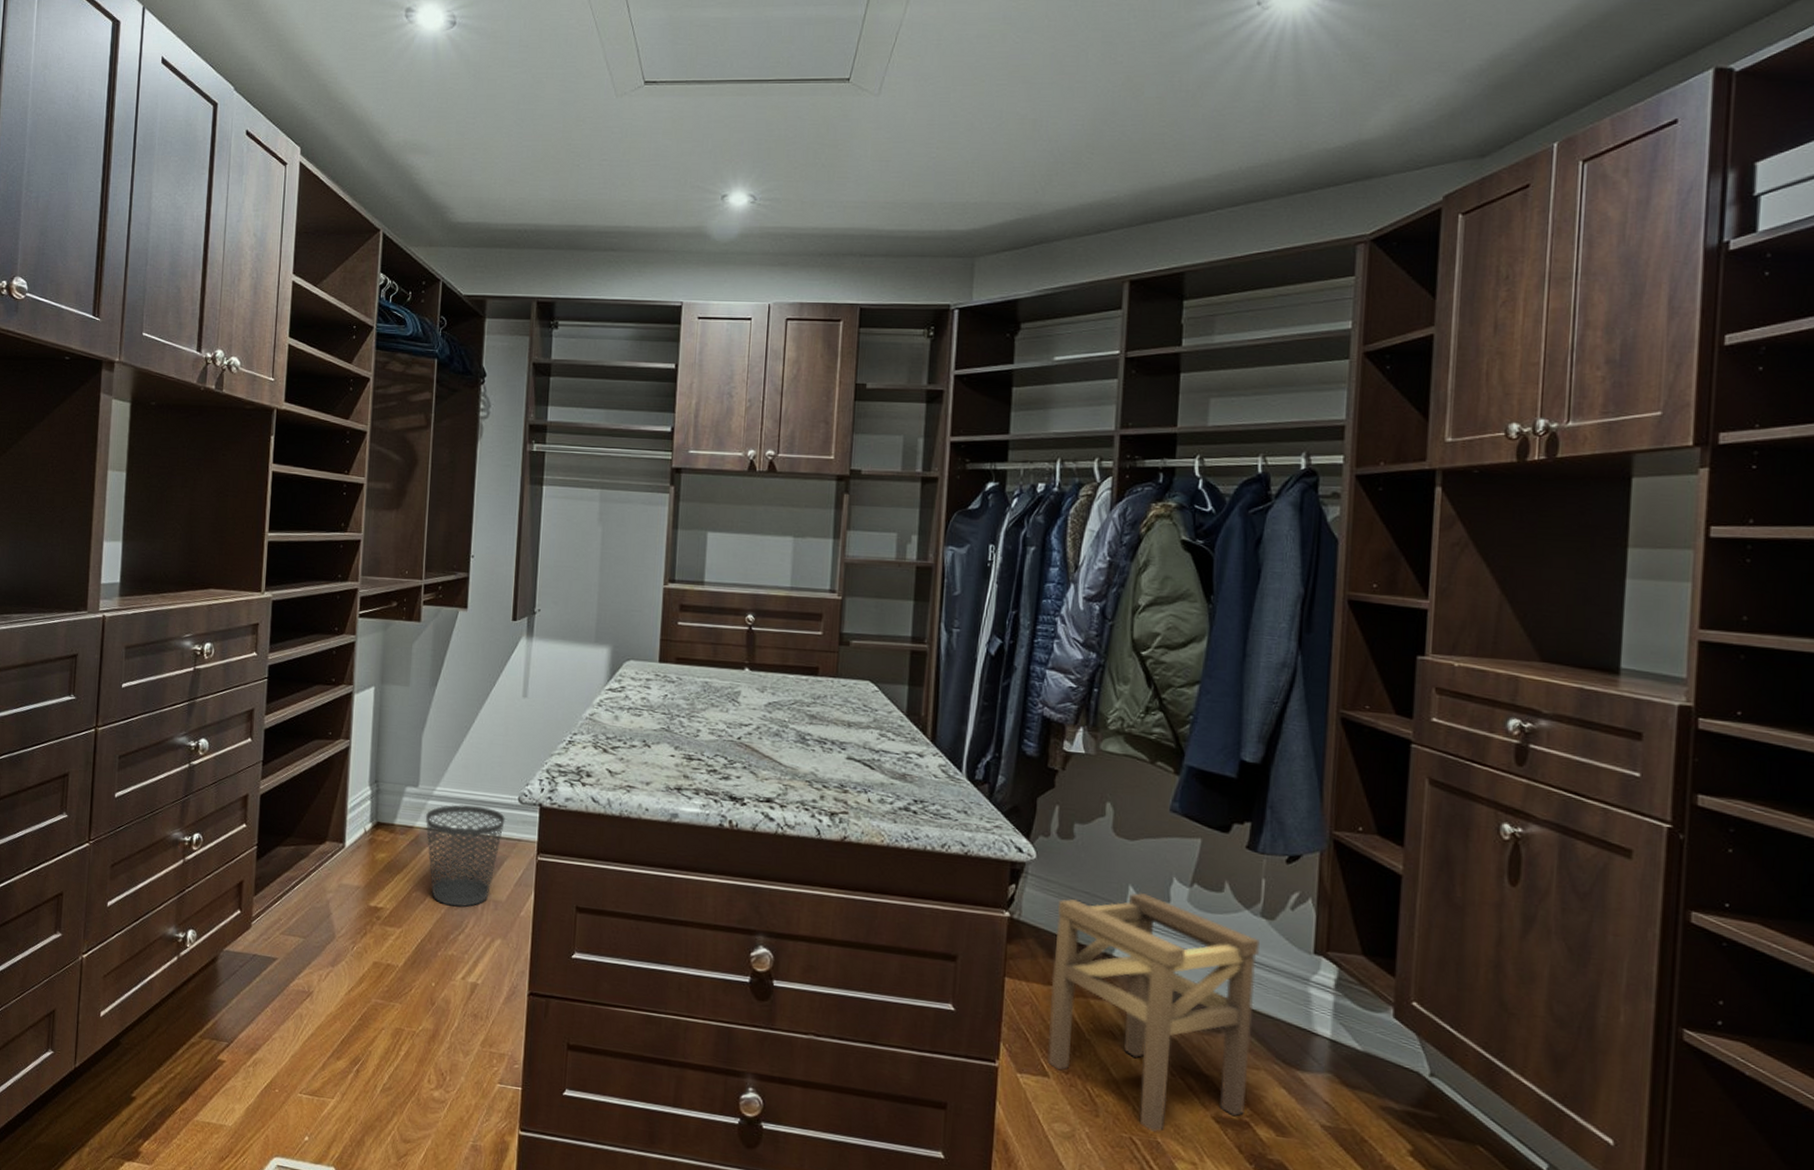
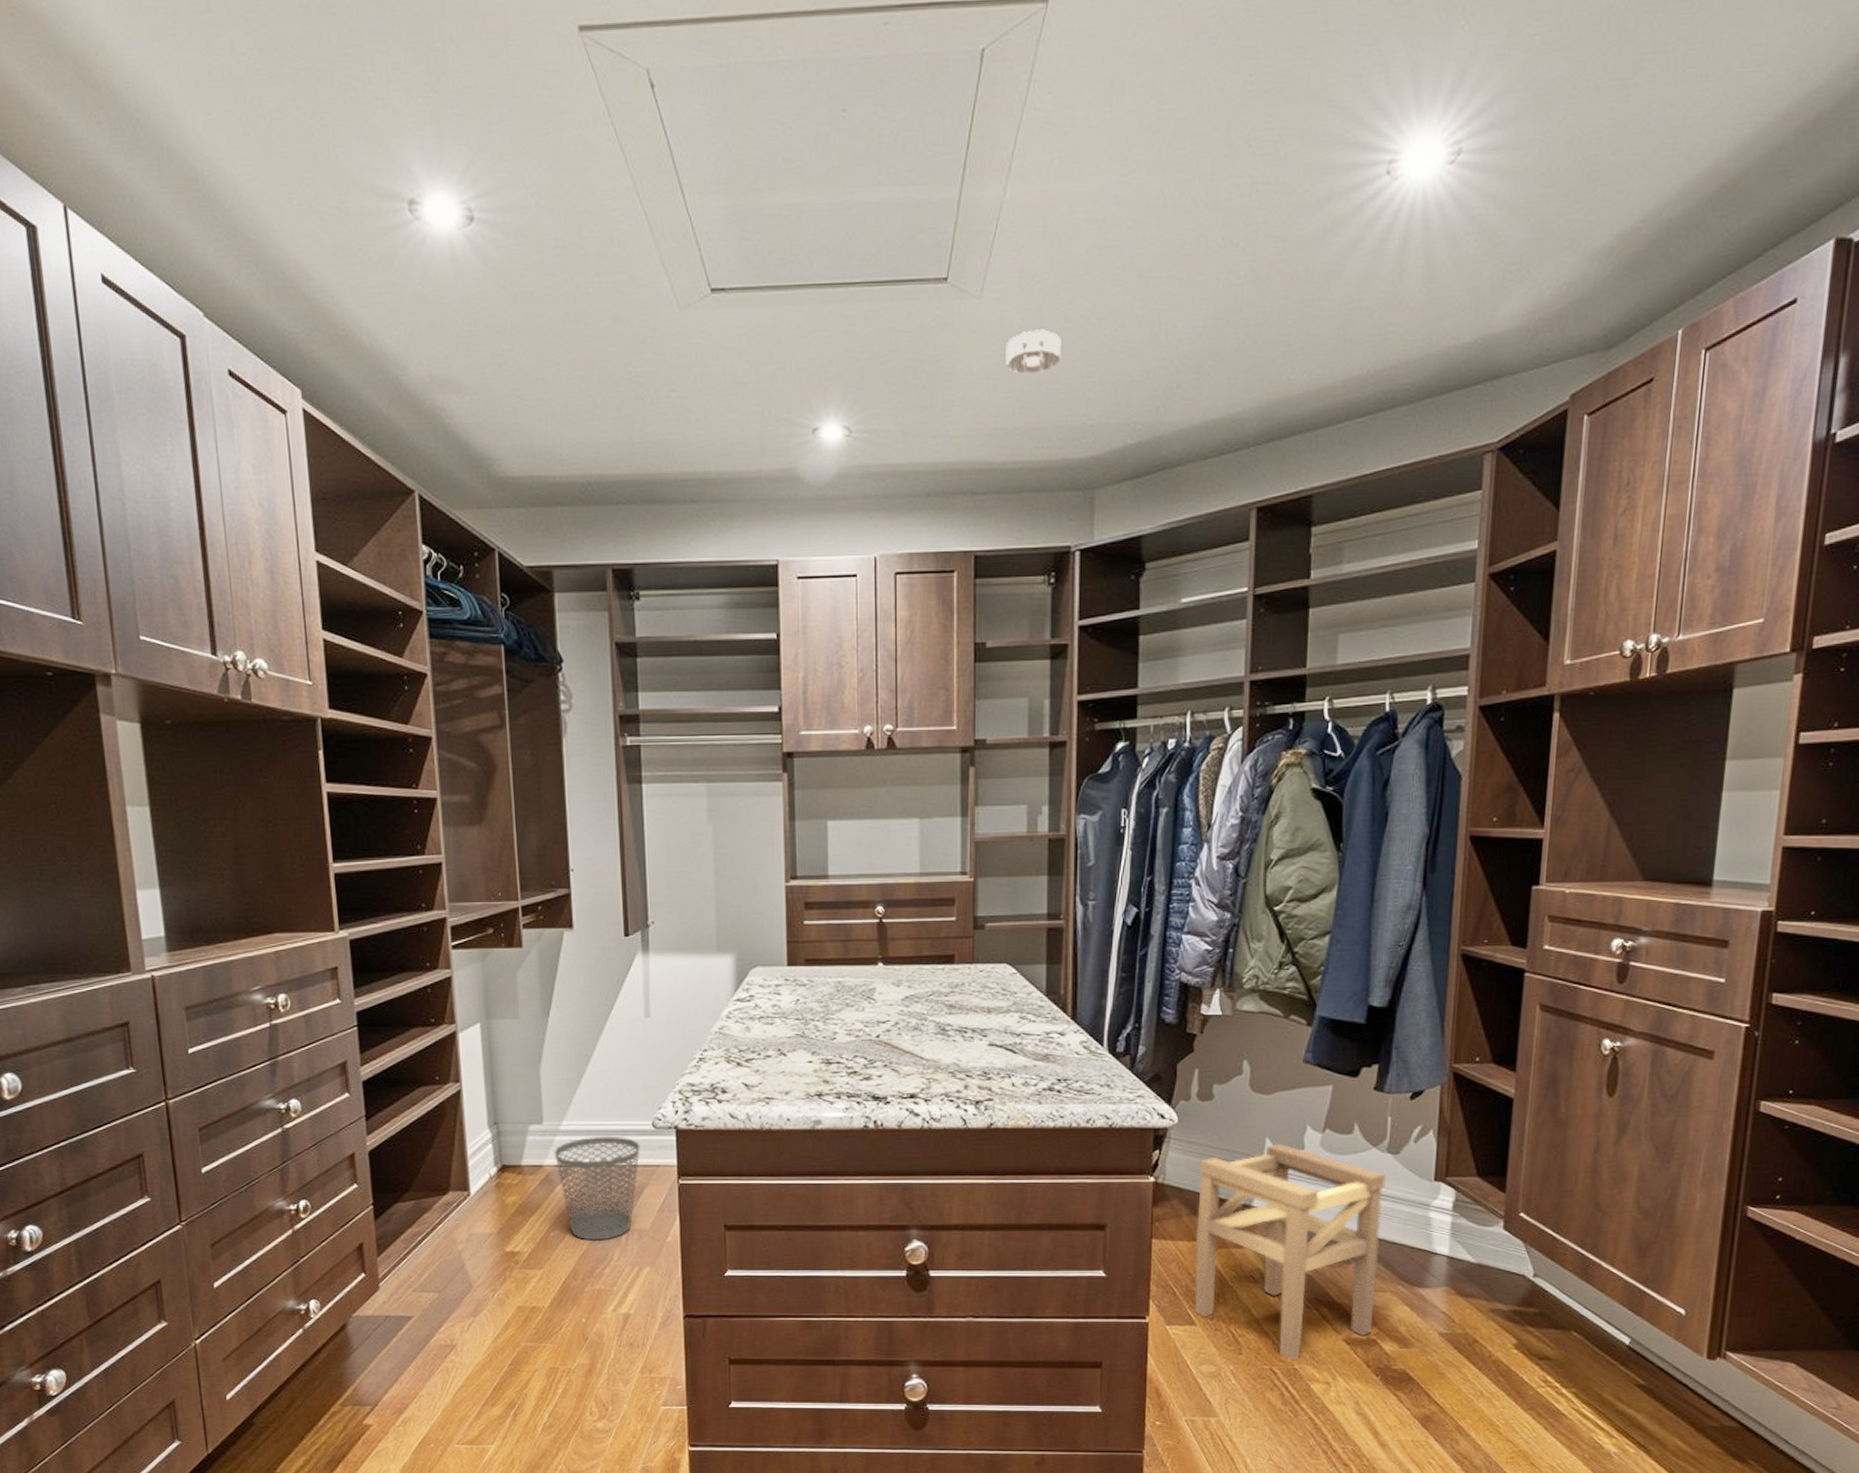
smoke detector: none [898,122,950,158] -> present [1006,329,1062,374]

